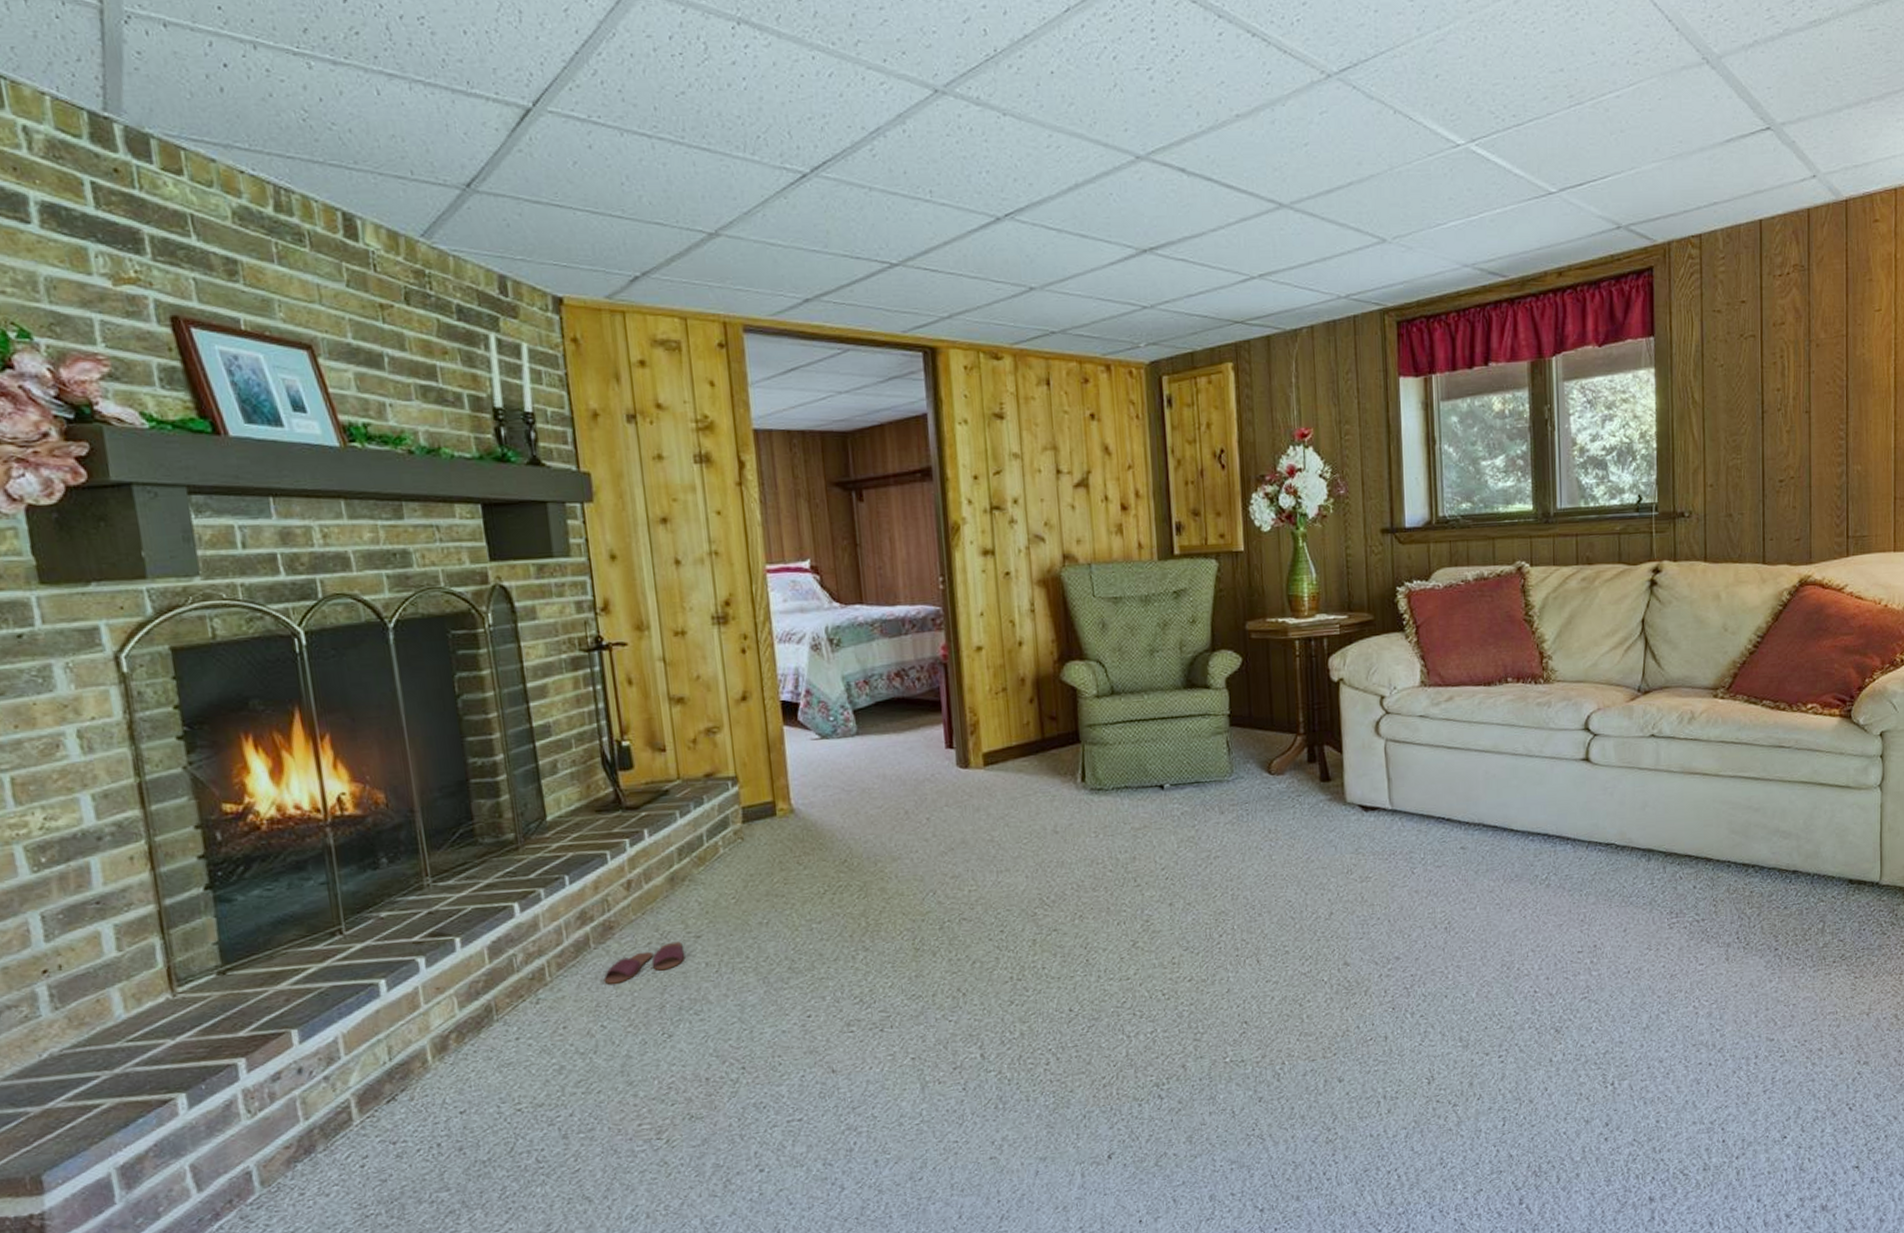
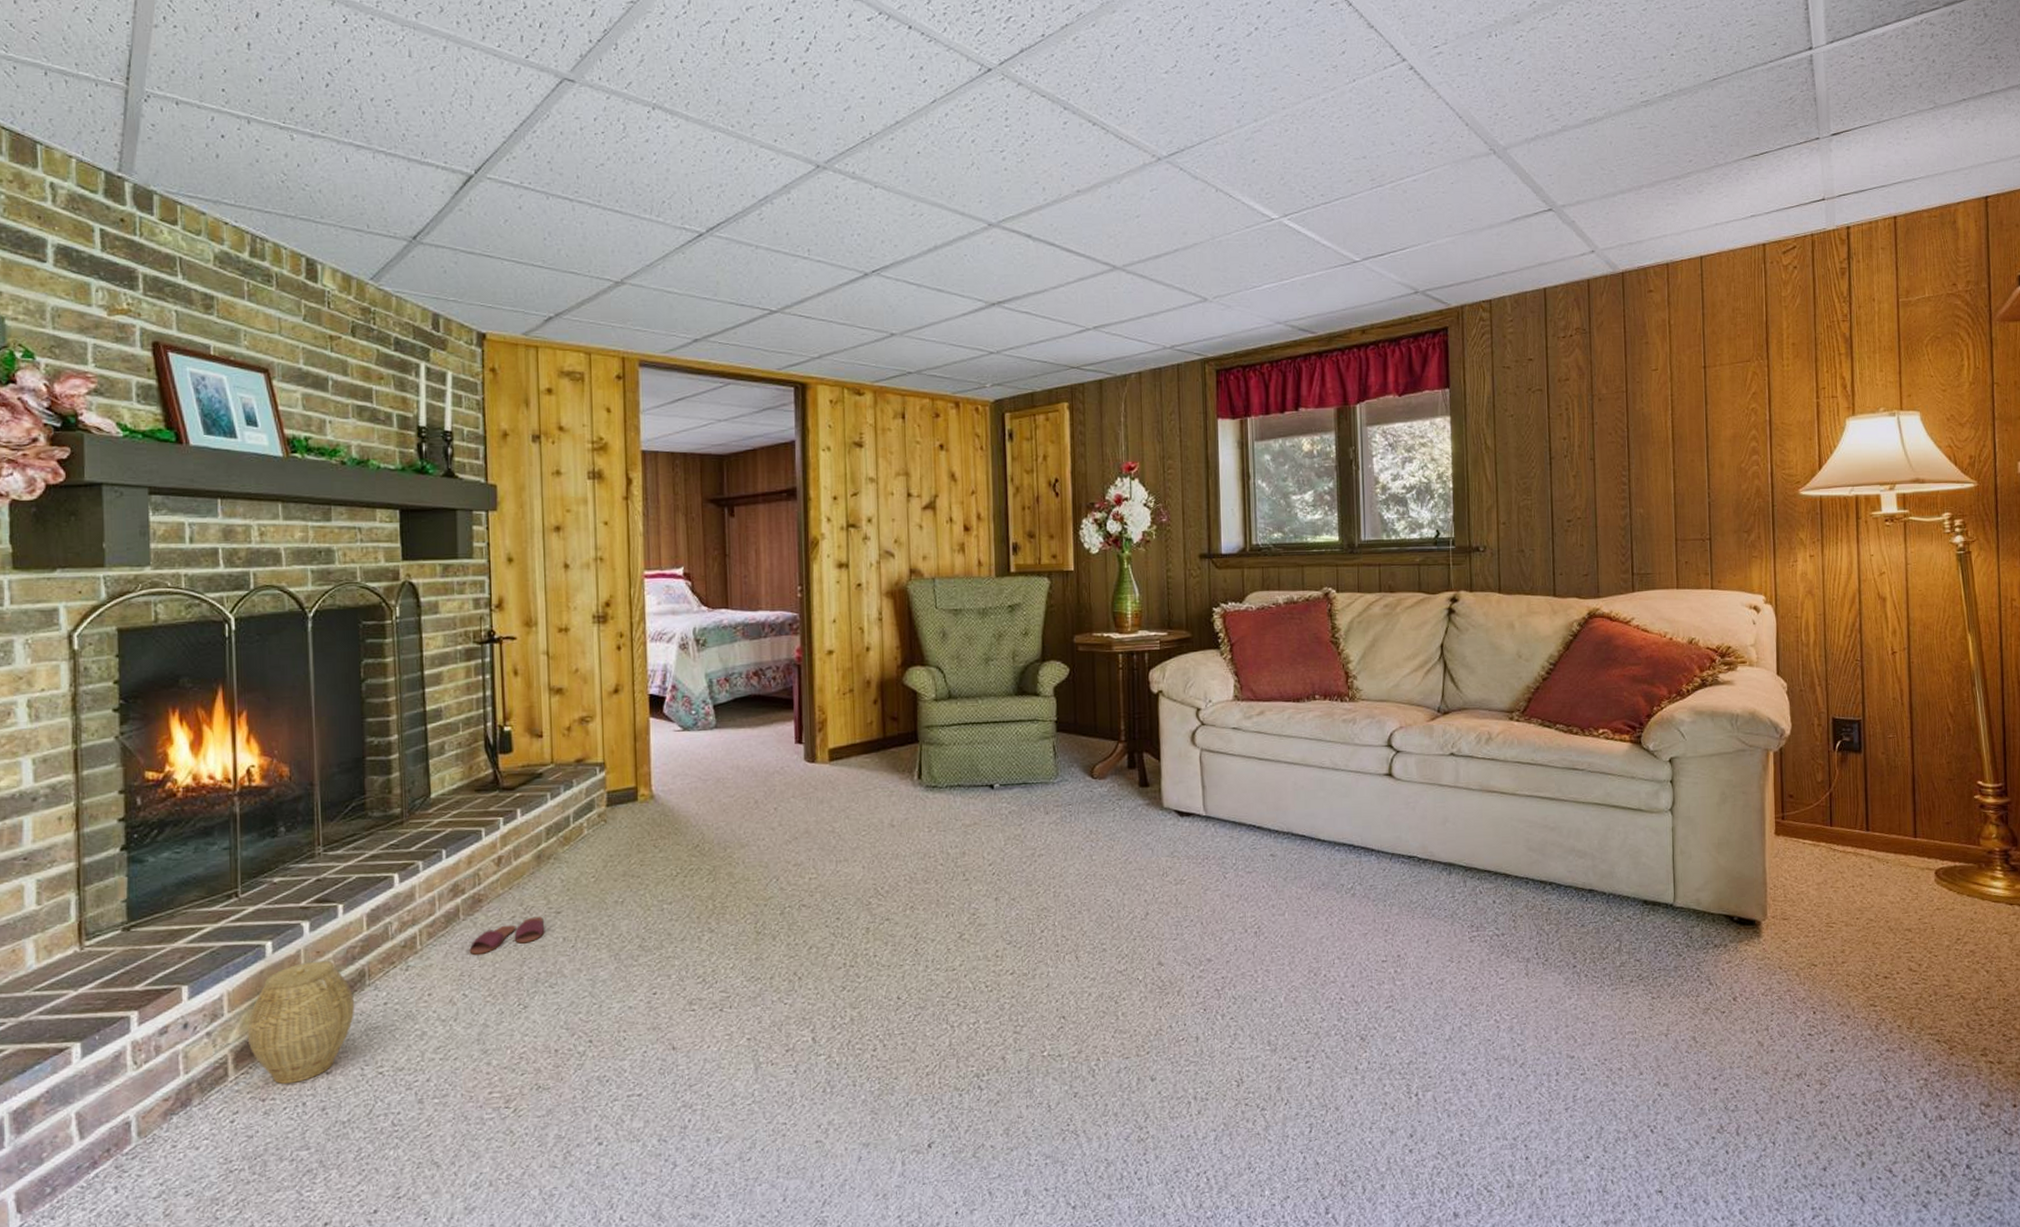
woven basket: none [368,997,485,1126] -> present [247,960,355,1084]

